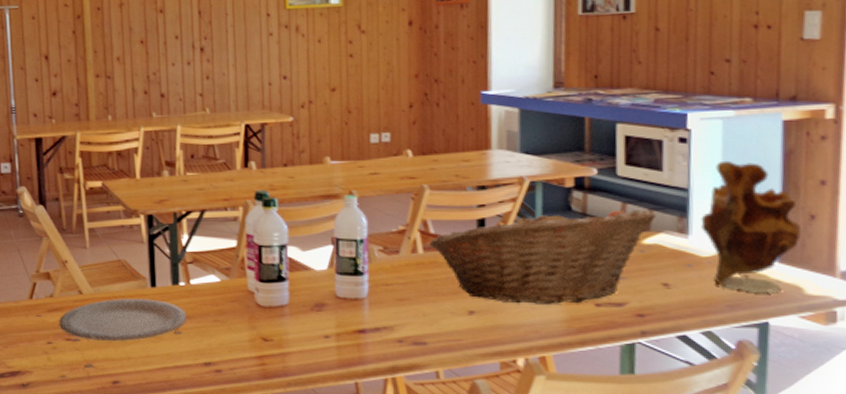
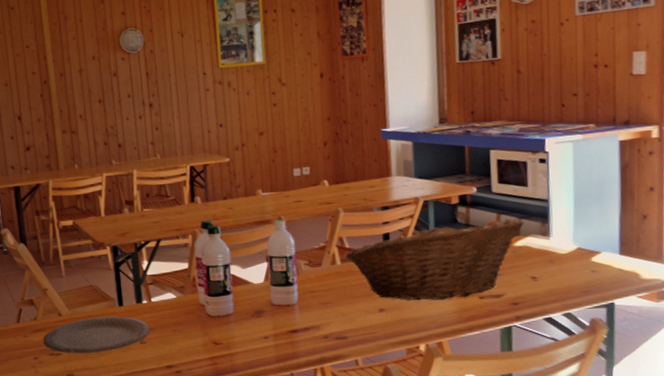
vase: present [701,160,801,292] -> none [559,175,636,280]

